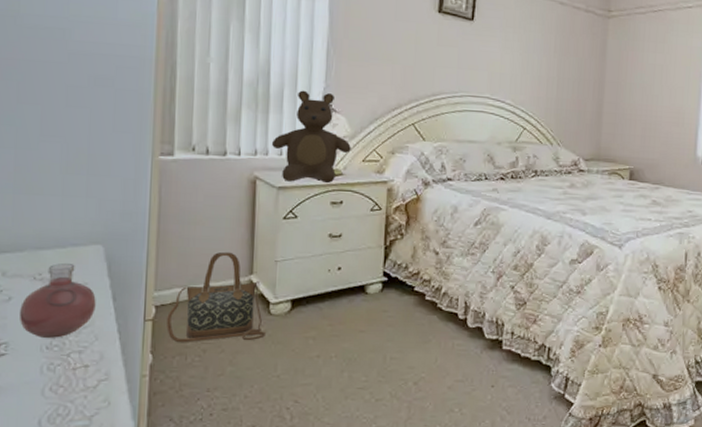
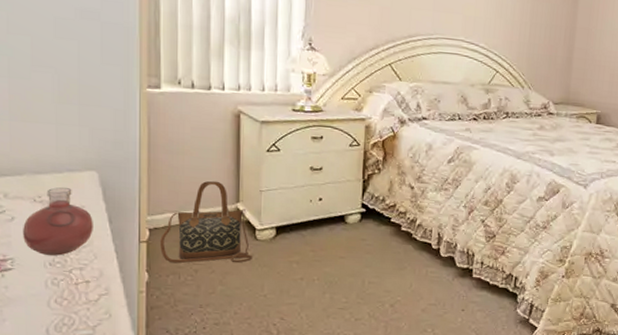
teddy bear: present [271,90,351,184] -> none [253,28,330,120]

